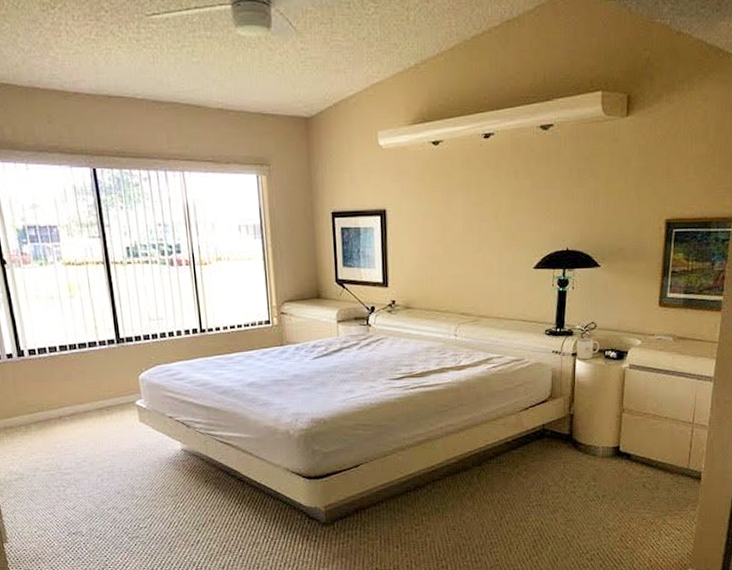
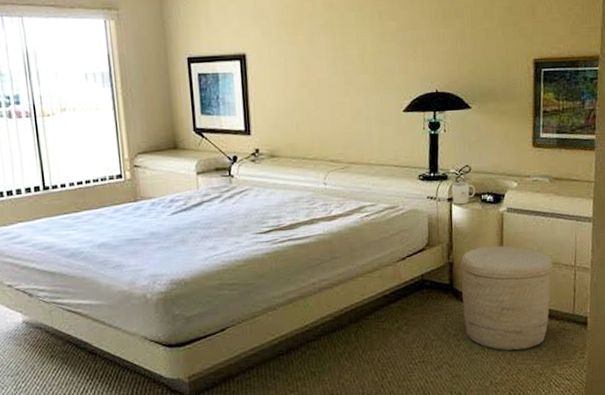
woven basket: none [581,400,671,500] -> present [460,245,553,351]

